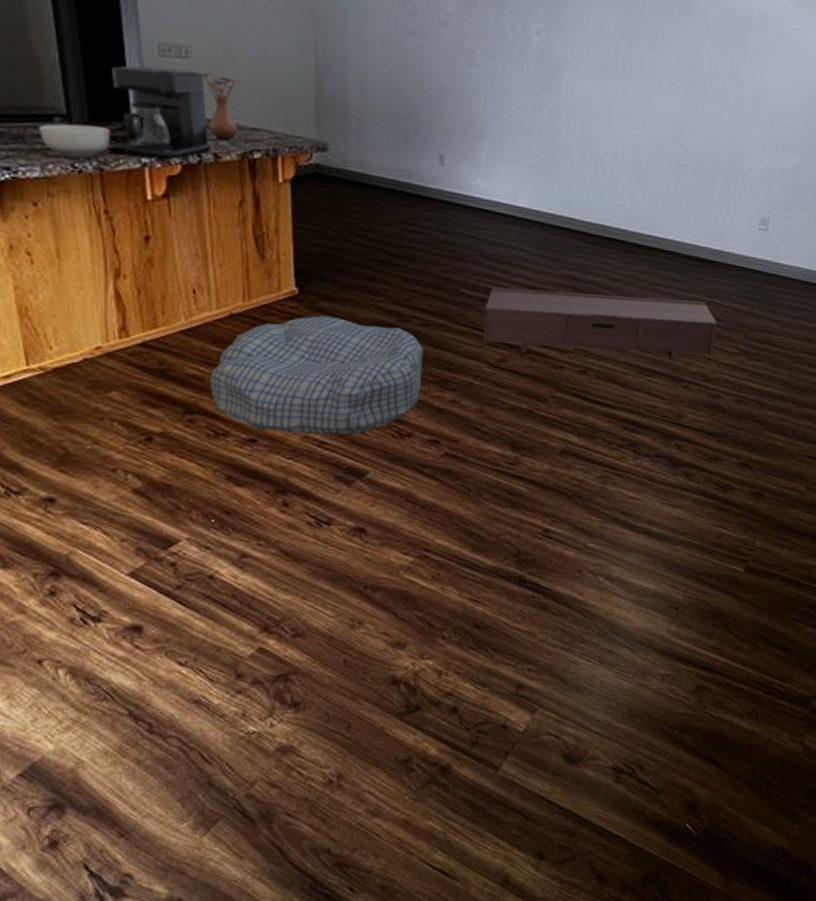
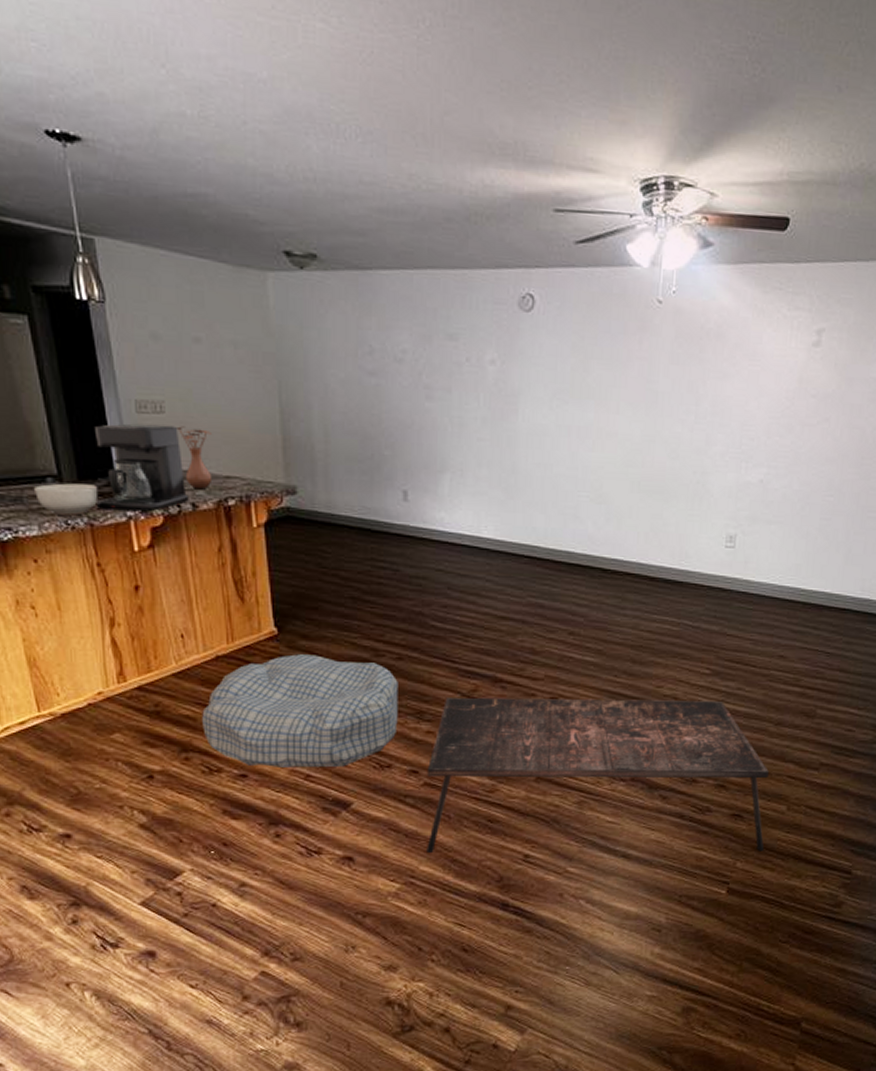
coffee table: none [443,367,791,530] -> present [426,697,769,852]
tv stand: present [483,286,718,362] -> none [455,618,688,685]

